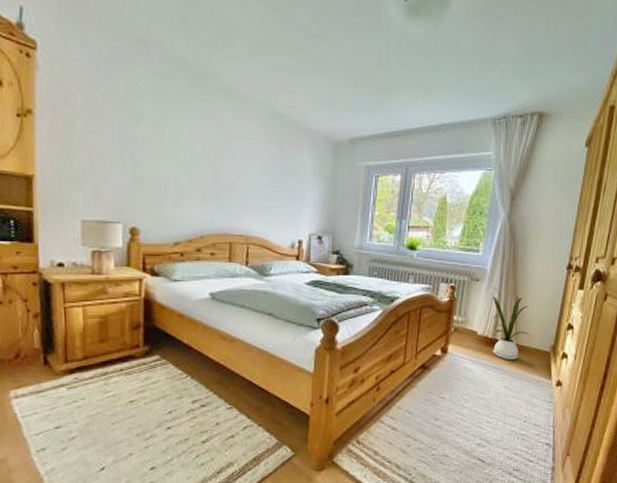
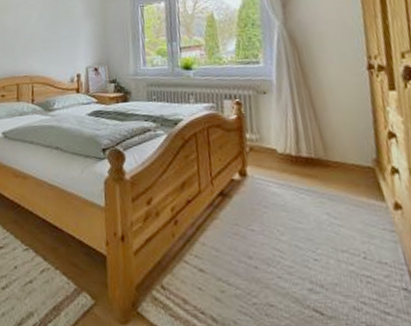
house plant: present [491,287,531,361] -> none [282,98,343,181]

